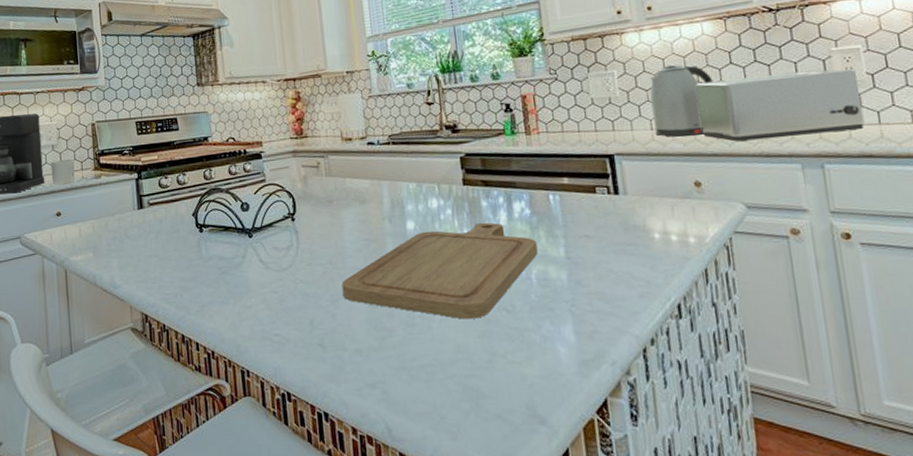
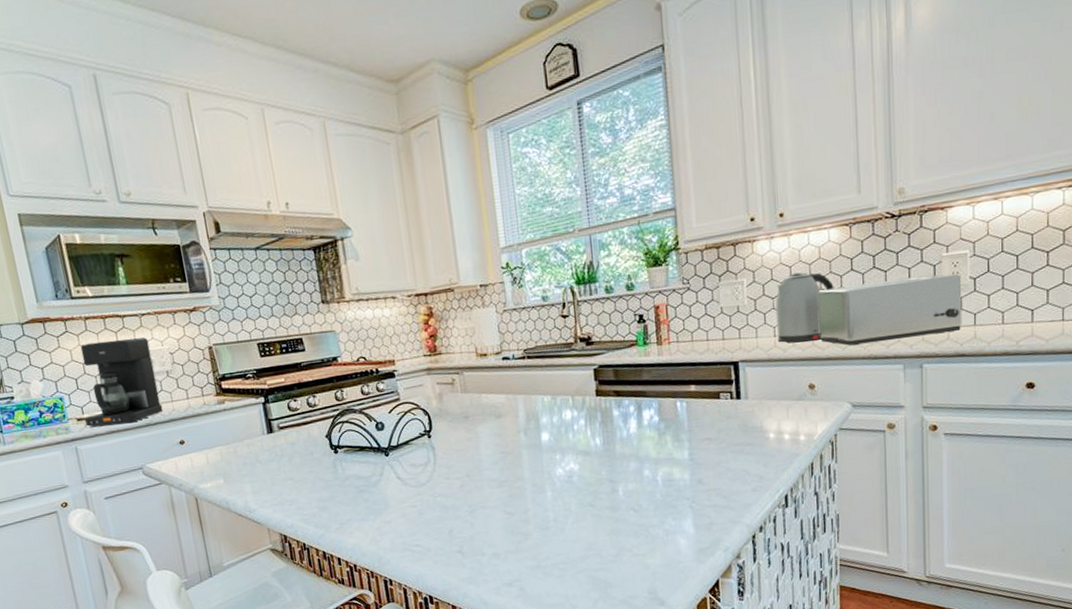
mug: present [51,159,75,185] -> none [167,385,196,413]
chopping board: present [342,222,538,319] -> none [479,430,664,520]

